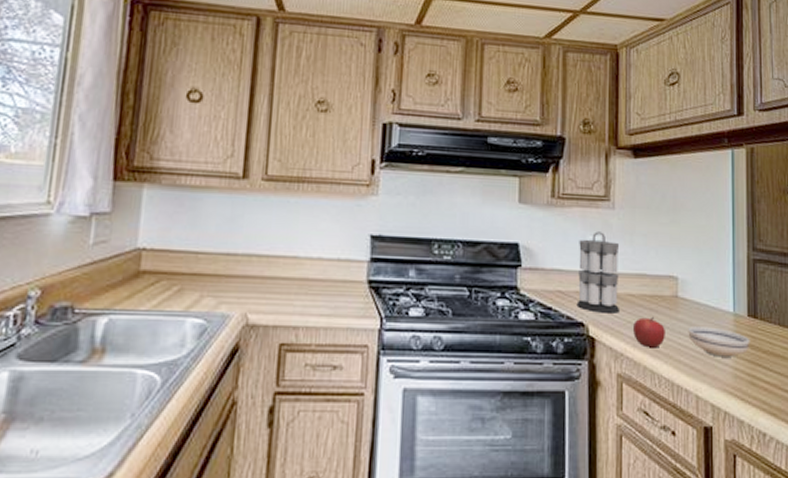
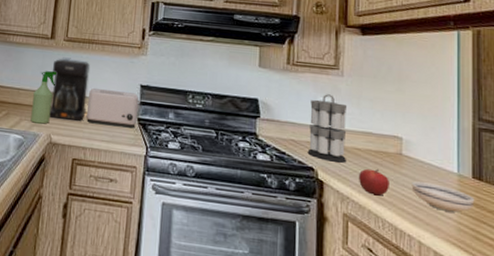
spray bottle: none [216,224,254,300] -> present [30,71,57,124]
coffee maker: none [244,206,300,291] -> present [49,59,90,121]
toaster: none [296,244,371,294] -> present [86,88,140,128]

